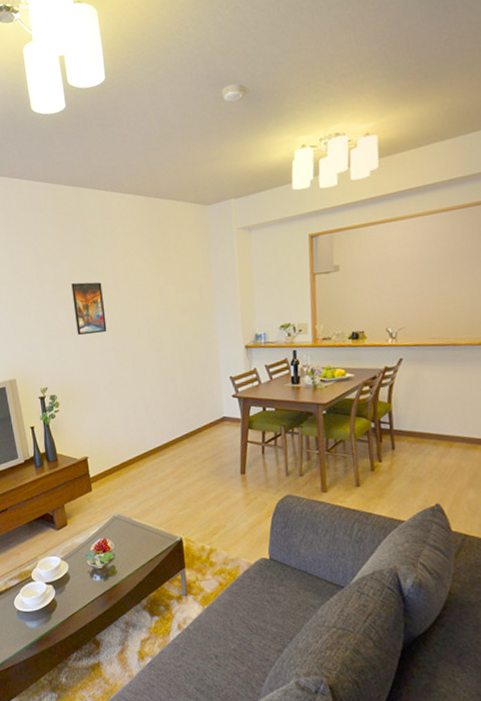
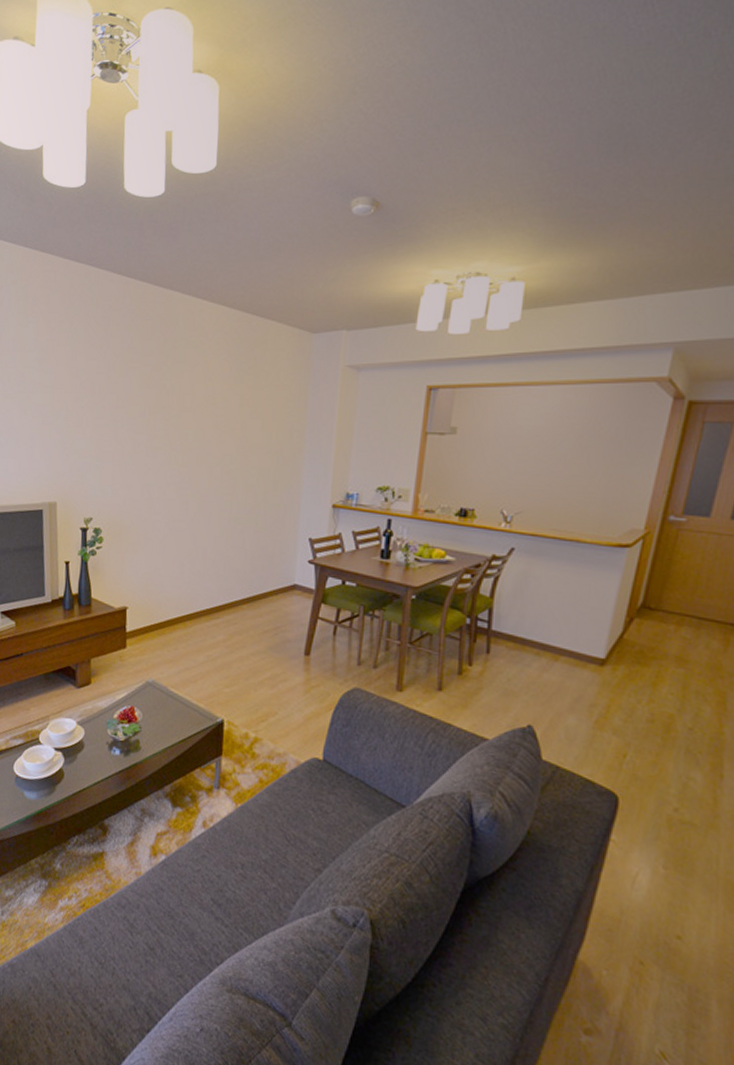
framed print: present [71,282,107,335] -> none [137,399,175,463]

